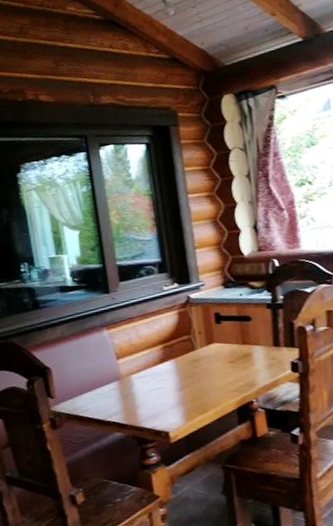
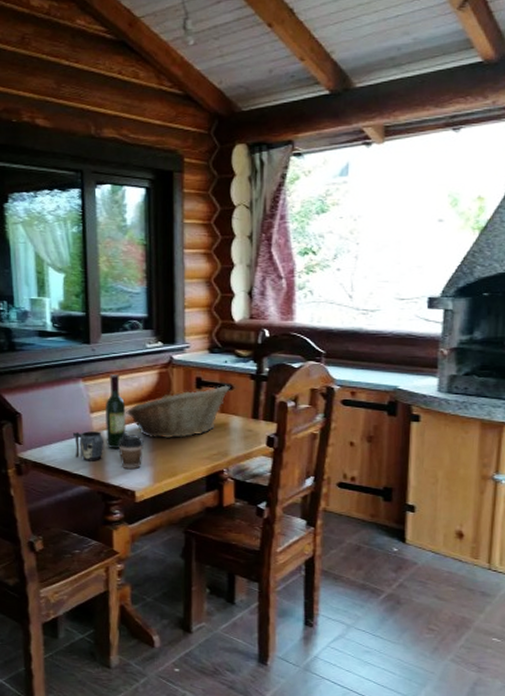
mug: none [101,376,134,408] -> present [72,431,103,461]
wine bottle: none [130,319,153,392] -> present [105,375,126,448]
coffee cup: none [147,375,172,411] -> present [118,433,144,470]
fruit basket: none [151,317,249,378] -> present [126,385,230,439]

